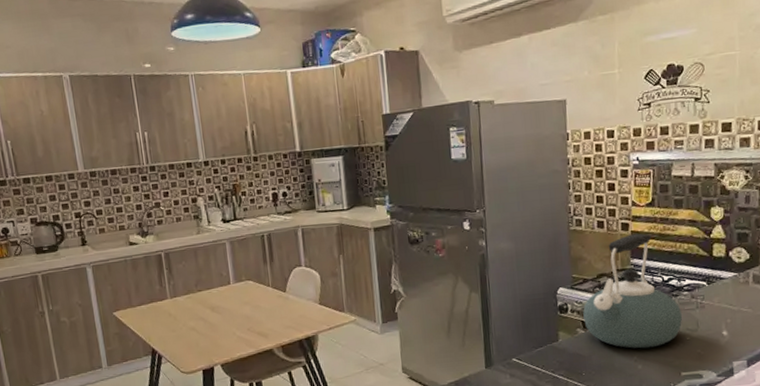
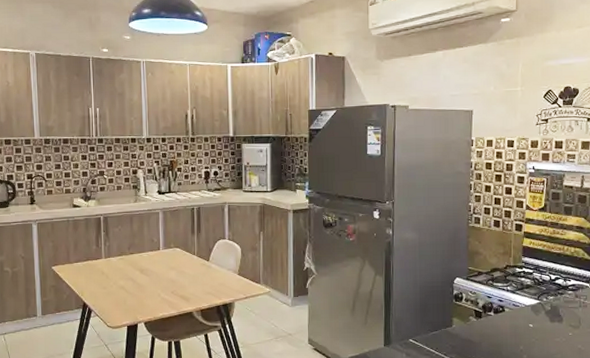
kettle: present [583,233,682,349] -> none [476,235,566,340]

